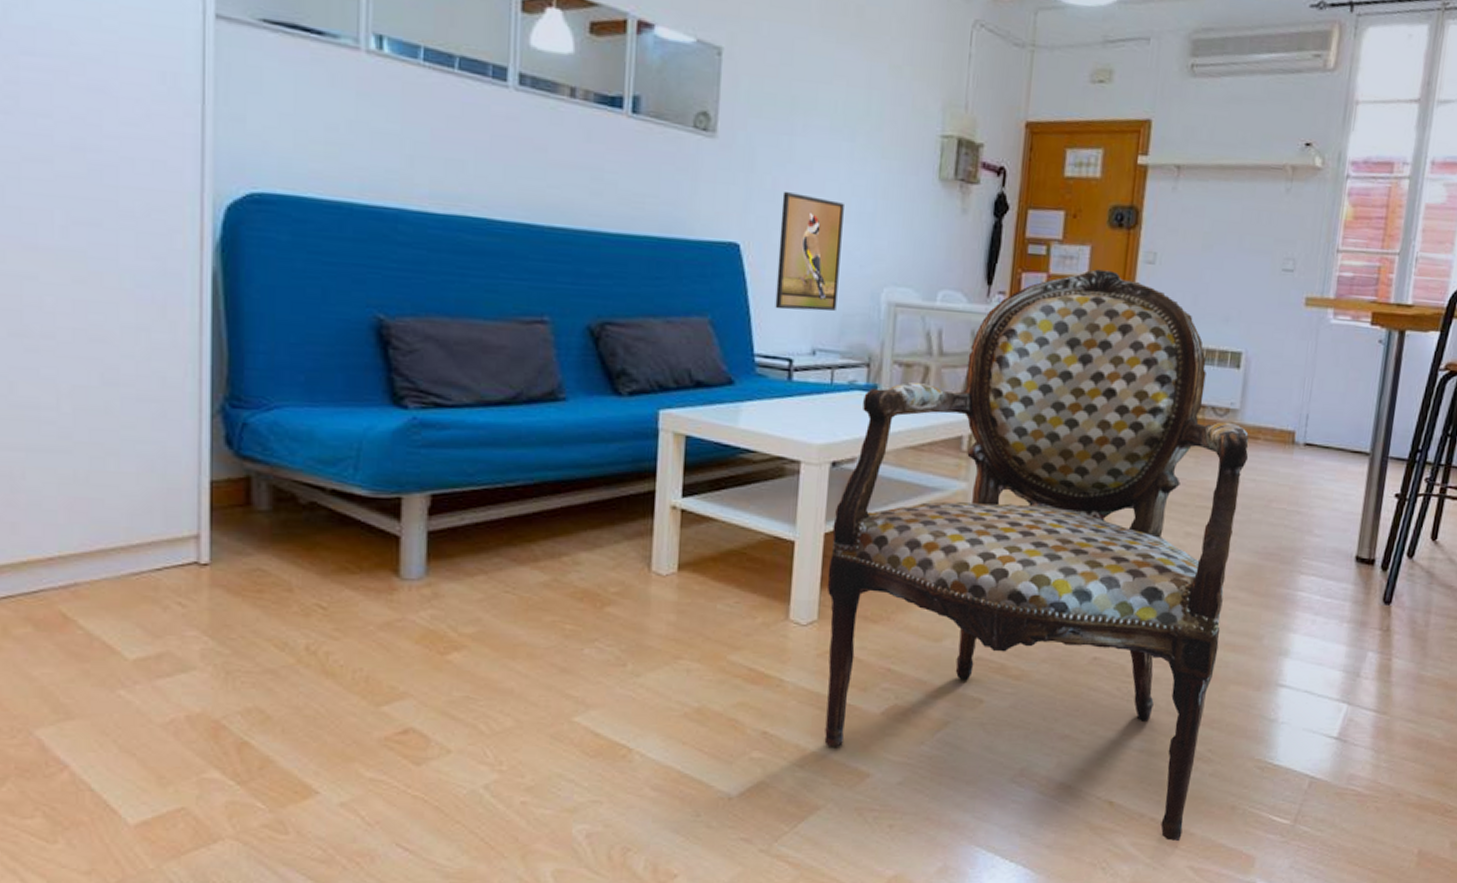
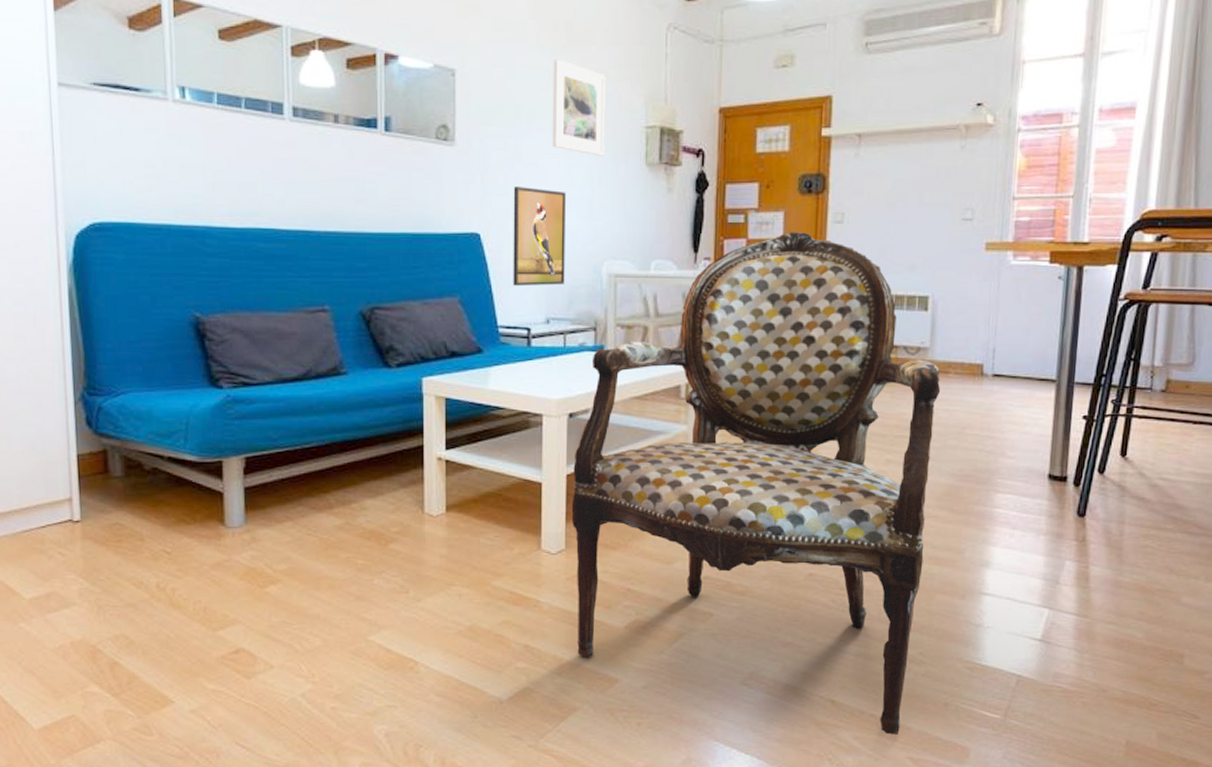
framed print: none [831,48,899,165] -> present [552,60,606,156]

